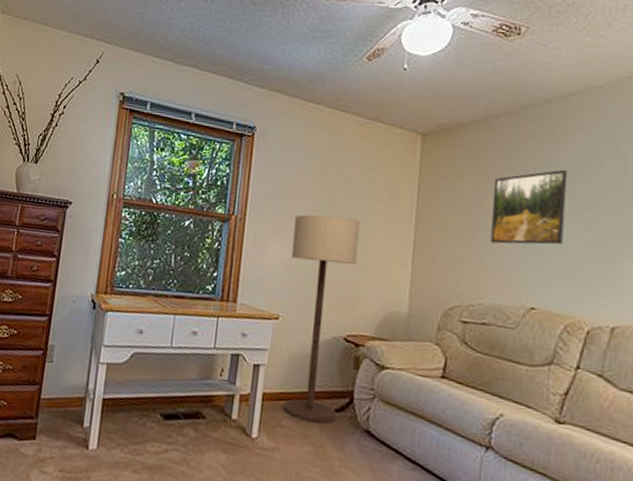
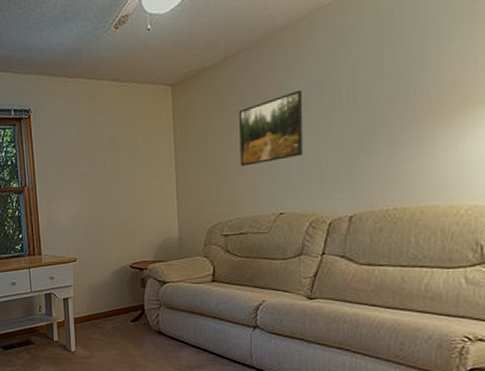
floor lamp: present [283,214,361,424] -> none [76,170,134,333]

